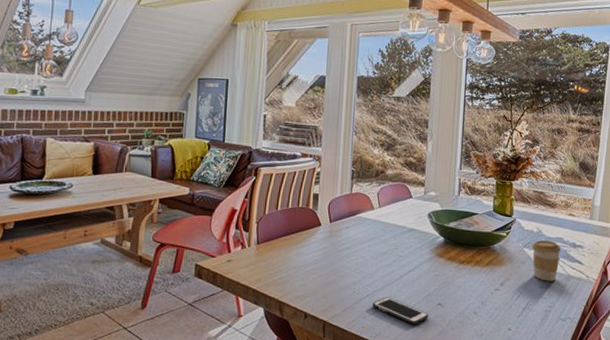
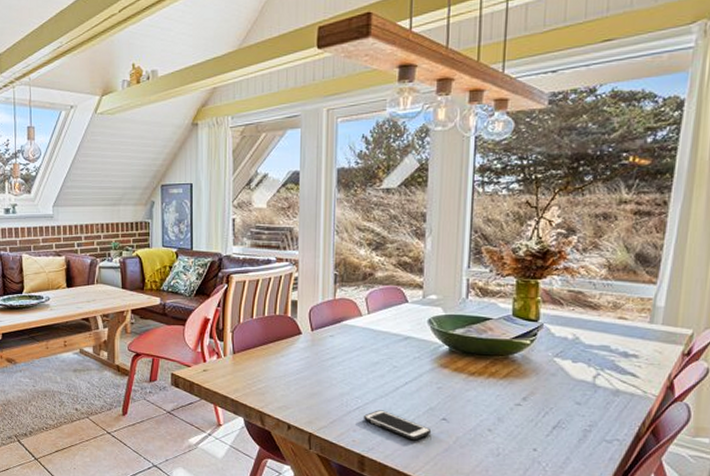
coffee cup: present [531,240,561,282] -> none [564,349,607,397]

